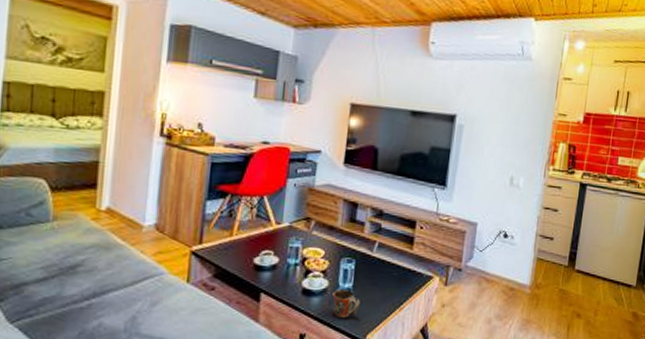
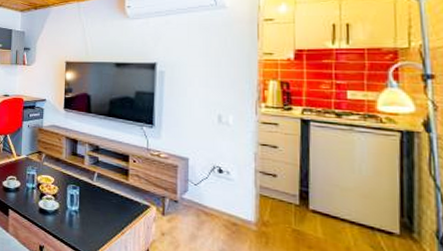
mug: present [332,289,360,318] -> none [63,211,86,236]

